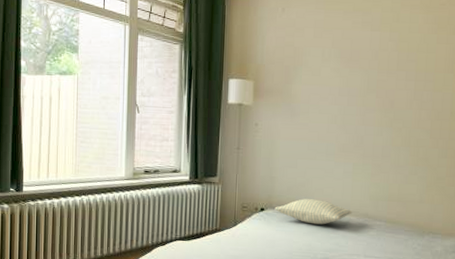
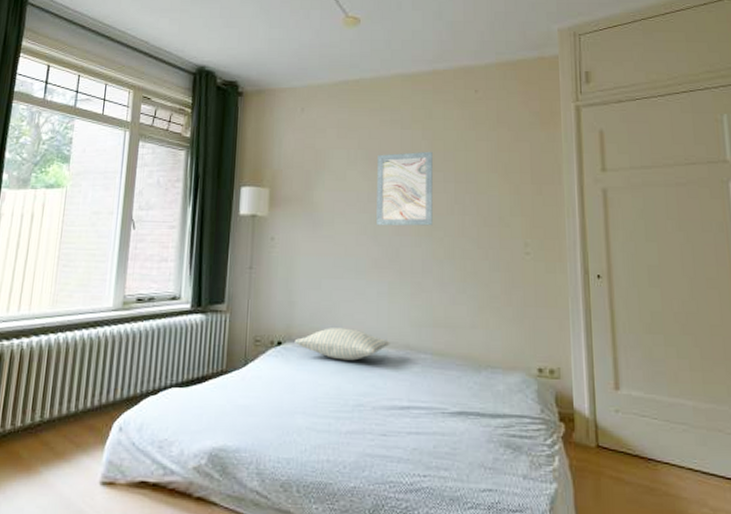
wall art: none [345,52,398,118] -> present [376,151,433,226]

